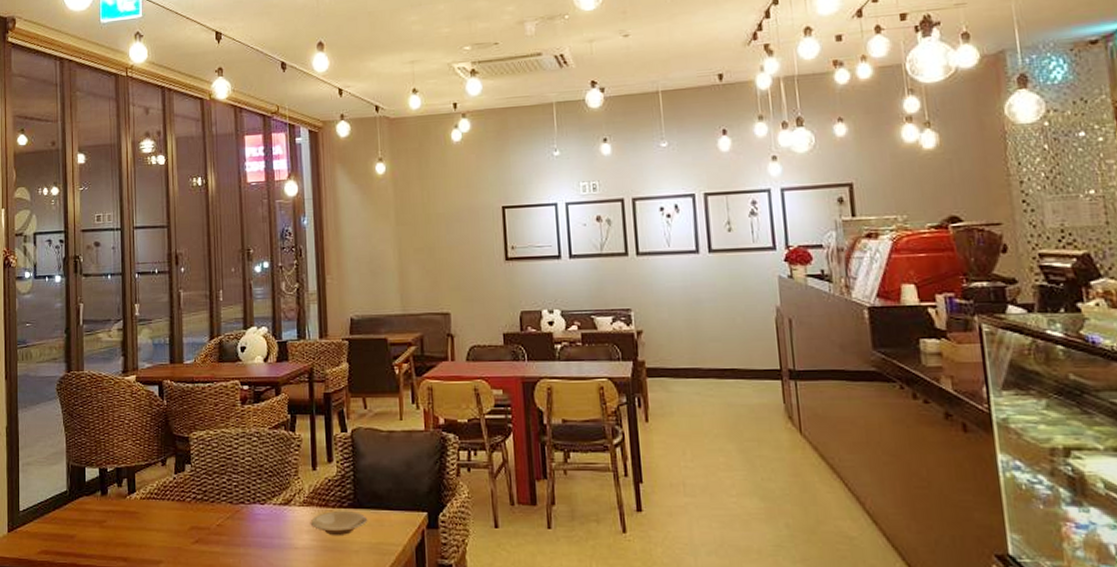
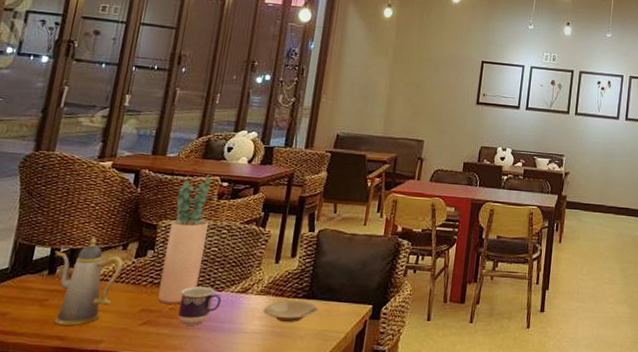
coffee pot: none [103,454,166,546] -> present [54,236,124,325]
vase: none [202,372,239,520] -> present [157,168,215,304]
cup: none [225,500,266,542] -> present [177,286,222,325]

